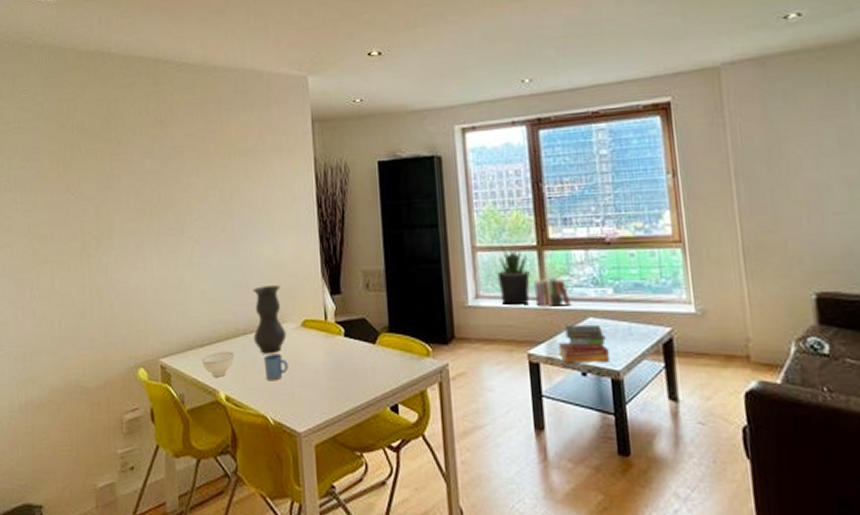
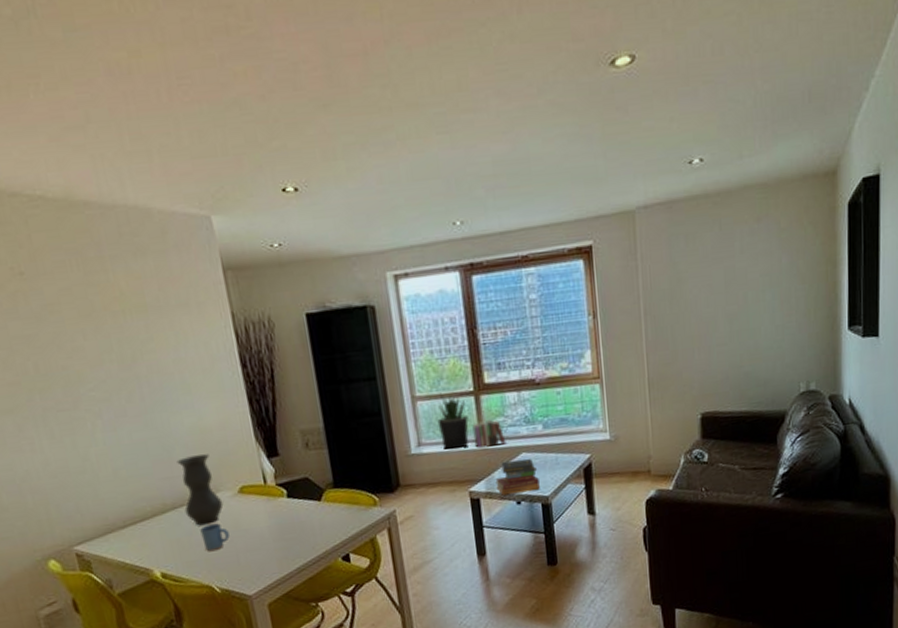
bowl: present [201,351,235,377] -> none [125,528,166,557]

